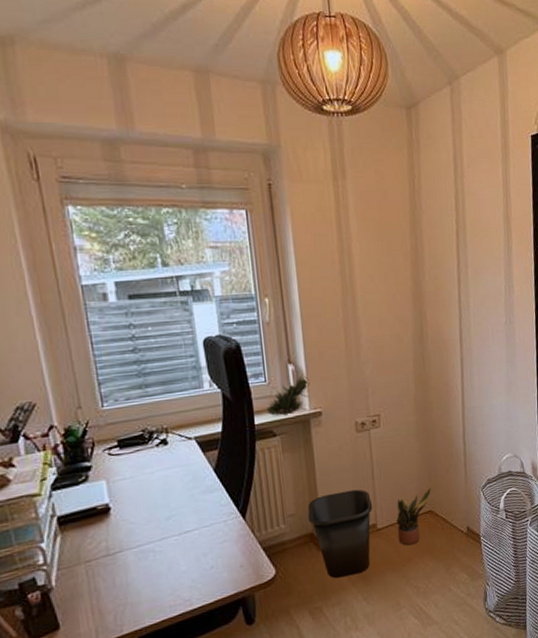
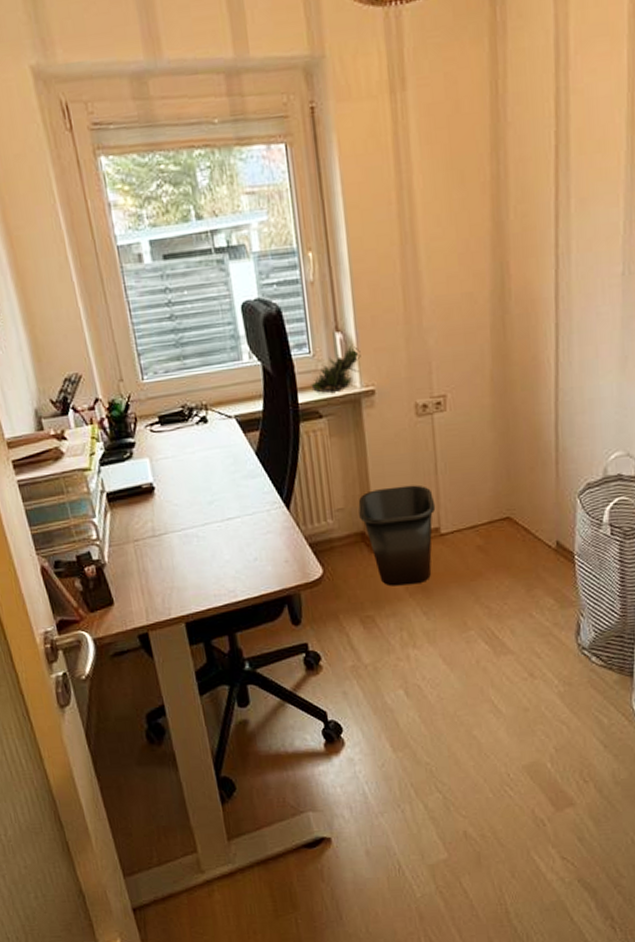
potted plant: present [396,488,431,546] -> none [464,489,510,557]

